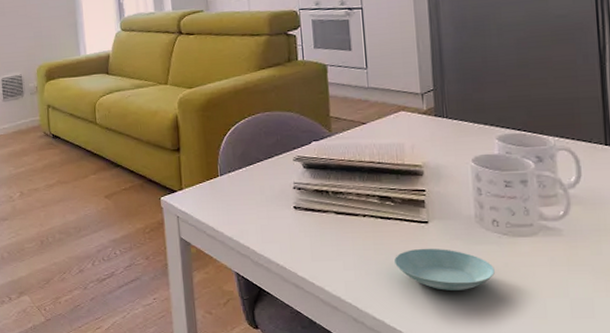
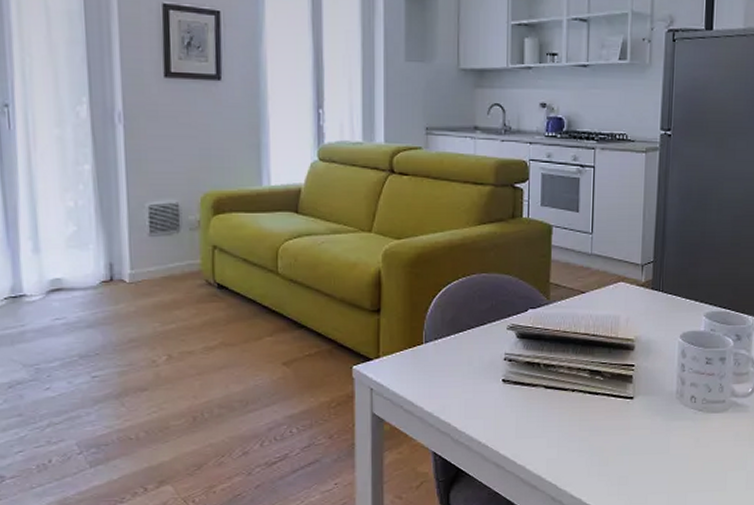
saucer: present [393,248,495,290] -> none [596,424,687,466]

